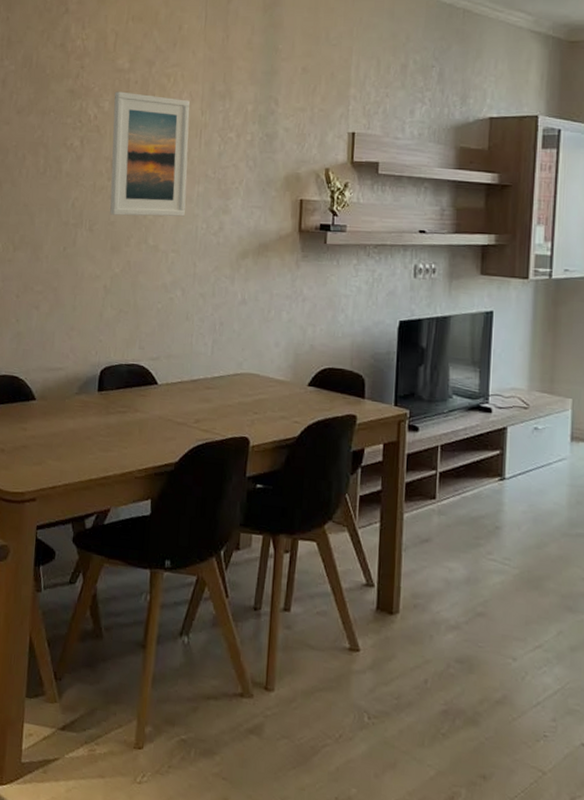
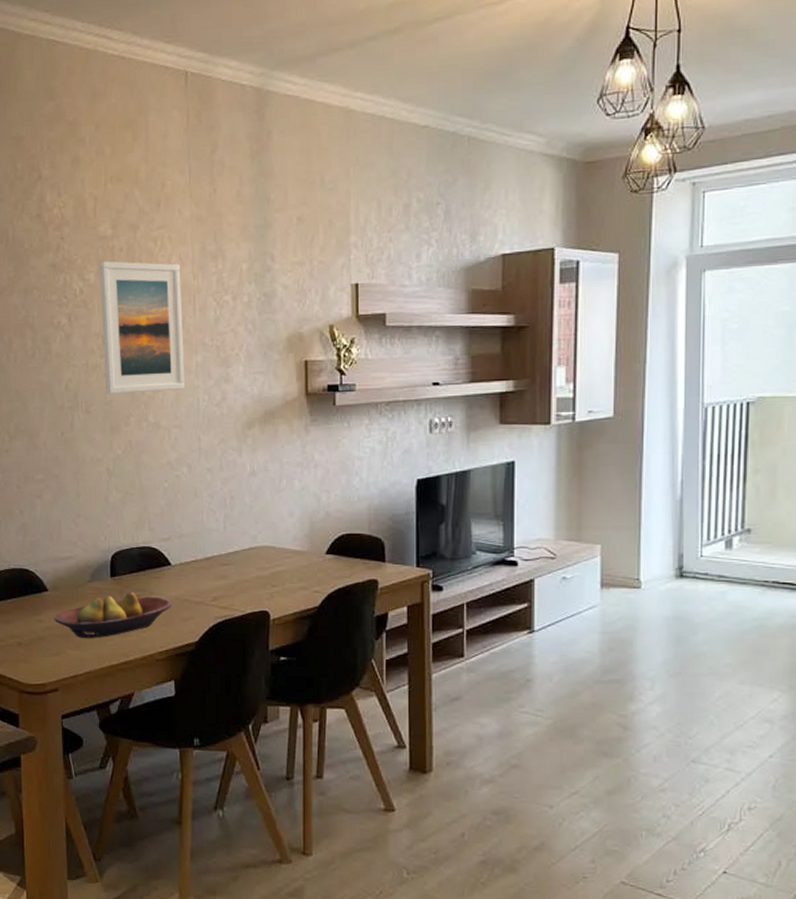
fruit bowl: none [38,407,156,451] -> present [53,592,172,639]

